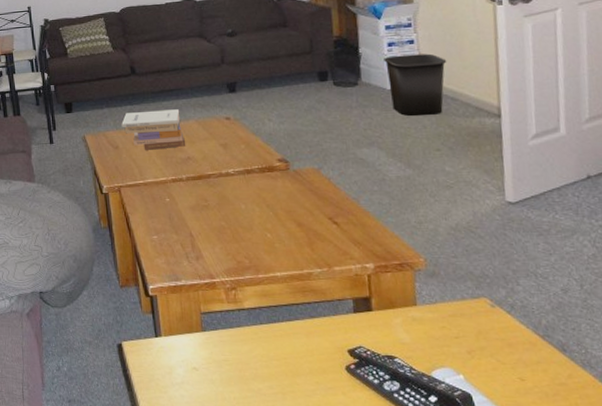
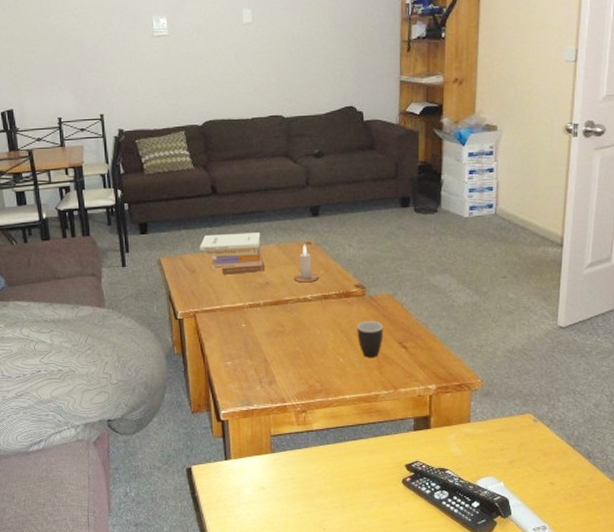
candle: none [214,119,240,158] -> present [293,244,319,283]
mug: none [283,196,312,234] -> present [357,321,384,358]
waste bin: present [384,53,447,116] -> none [464,182,522,244]

